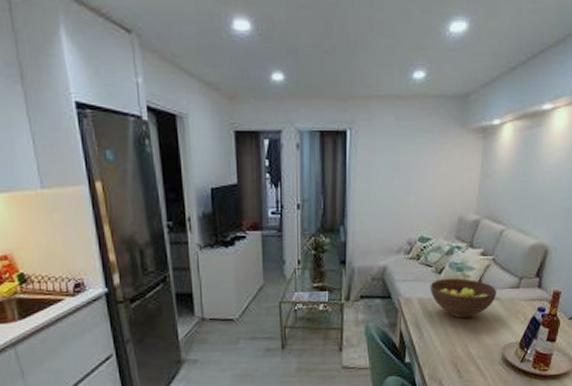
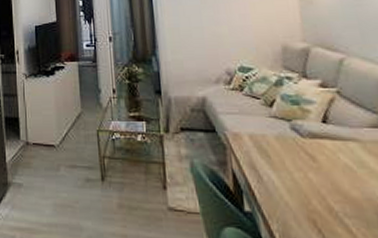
fruit bowl: present [430,278,497,318] -> none [260,113,353,162]

